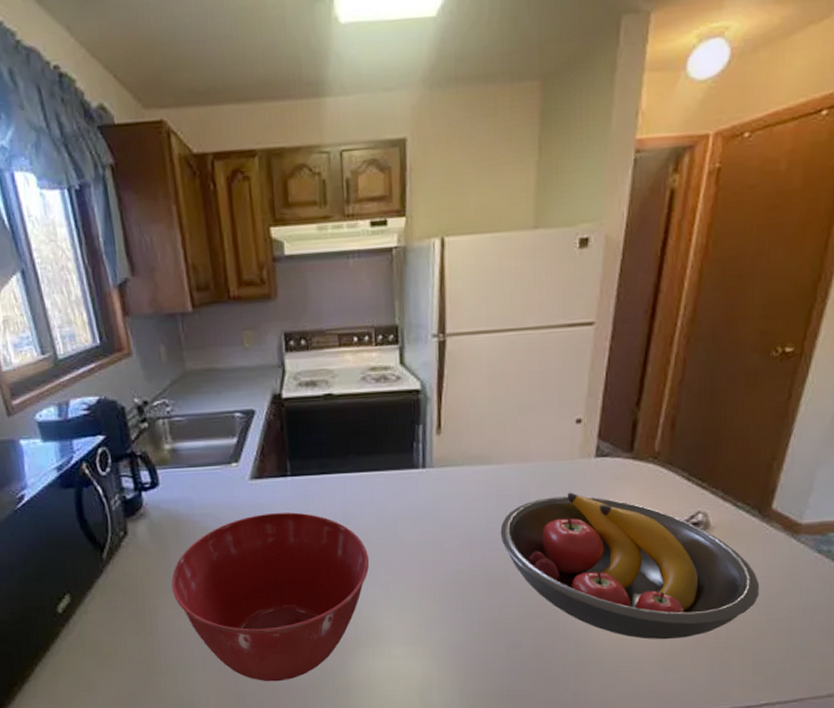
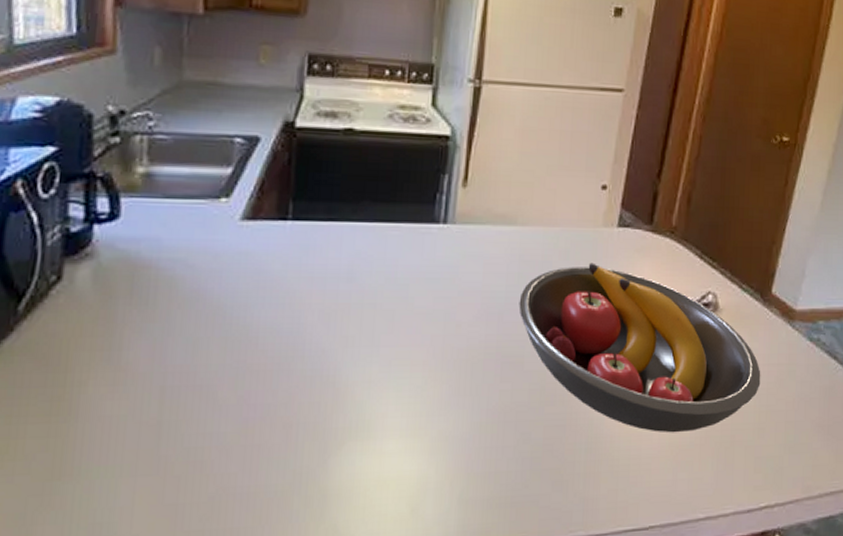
mixing bowl: present [171,512,370,682] -> none [110,263,372,490]

